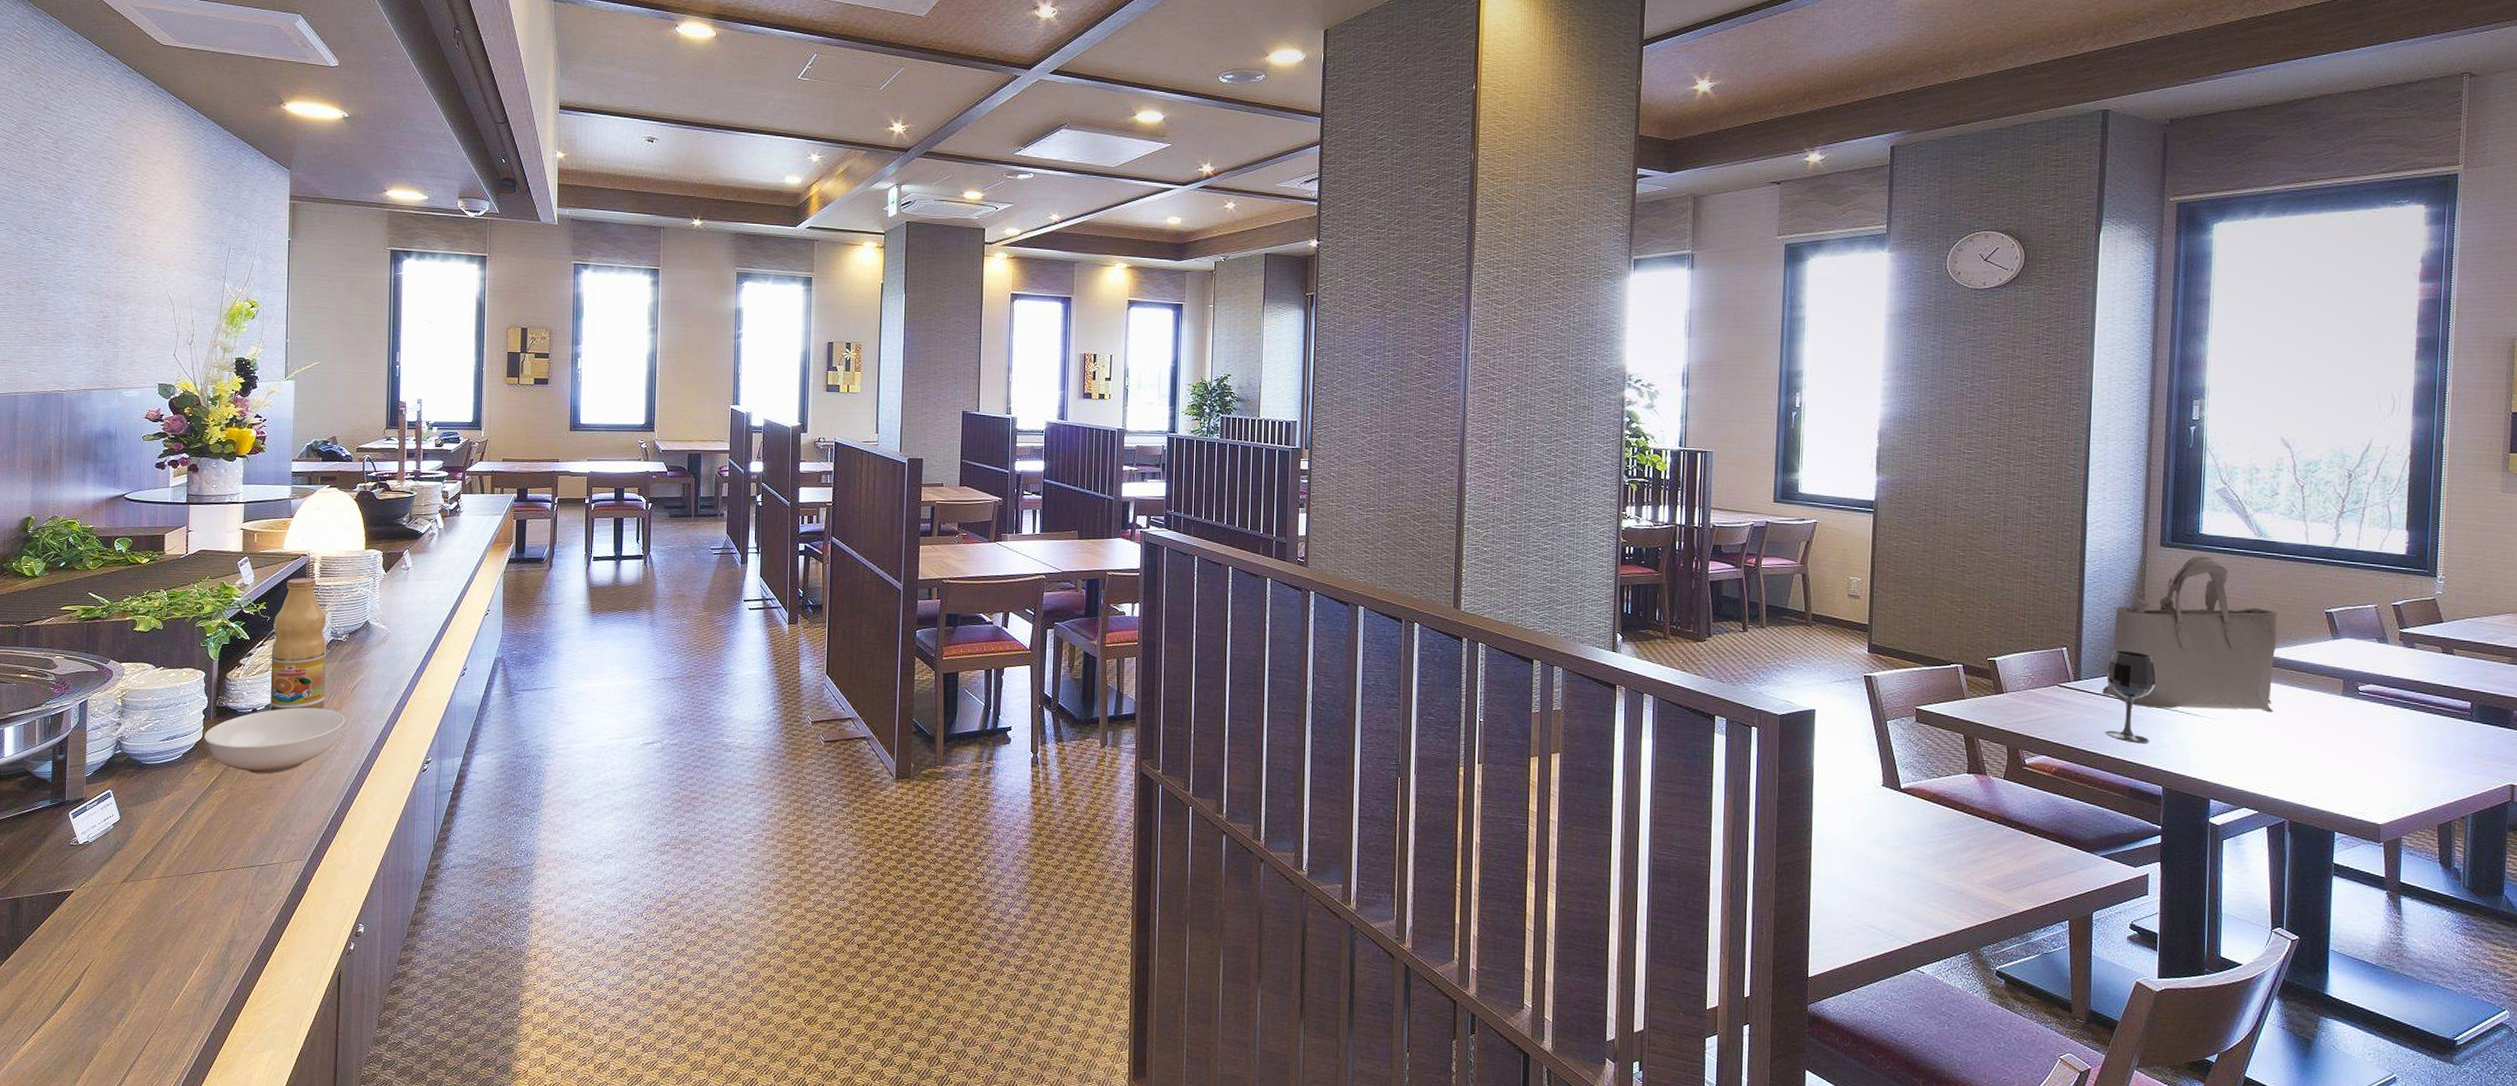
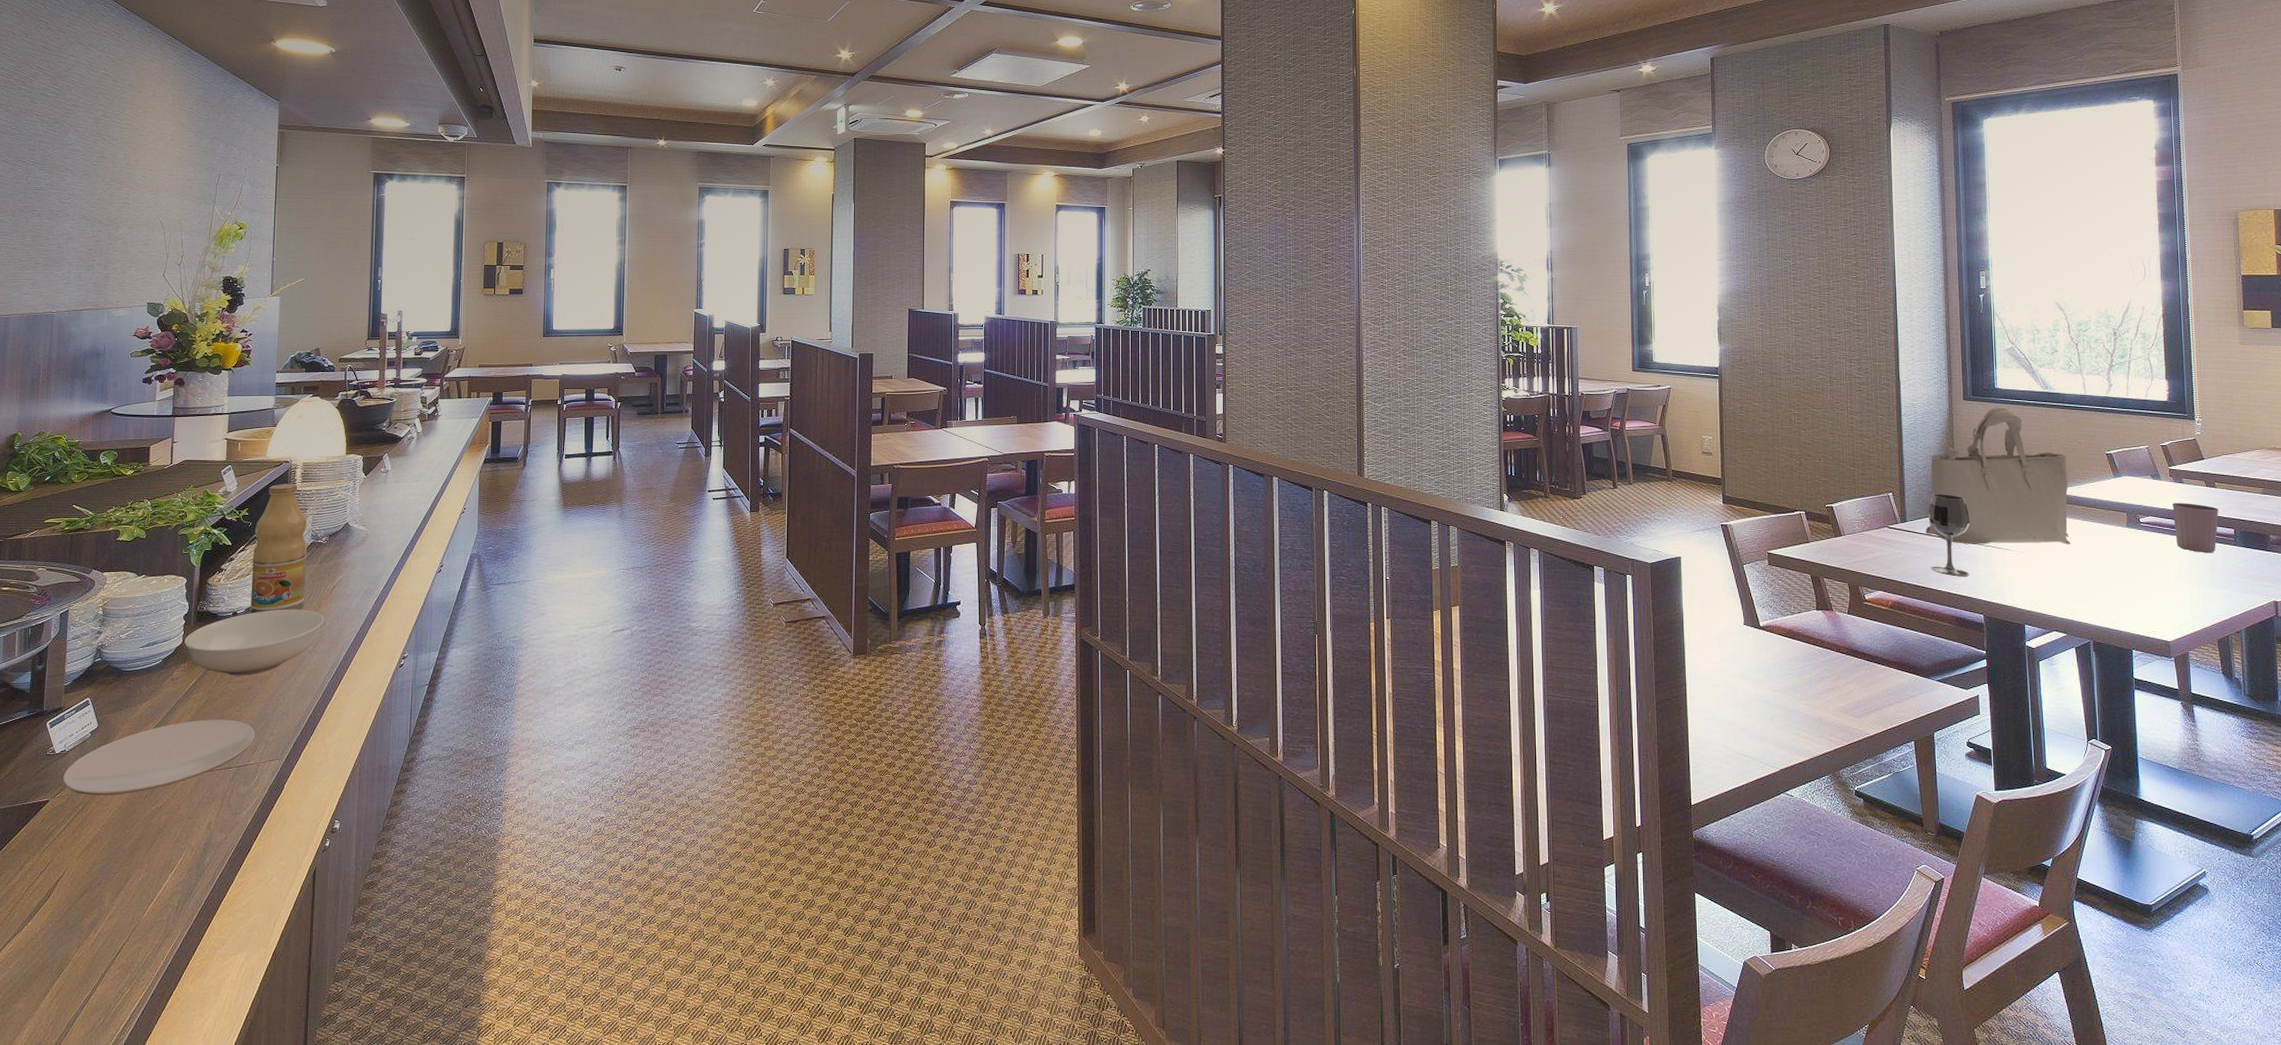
plate: none [86,816,278,889] -> present [62,719,256,796]
cup: none [2399,670,2455,727] -> present [2173,503,2219,552]

